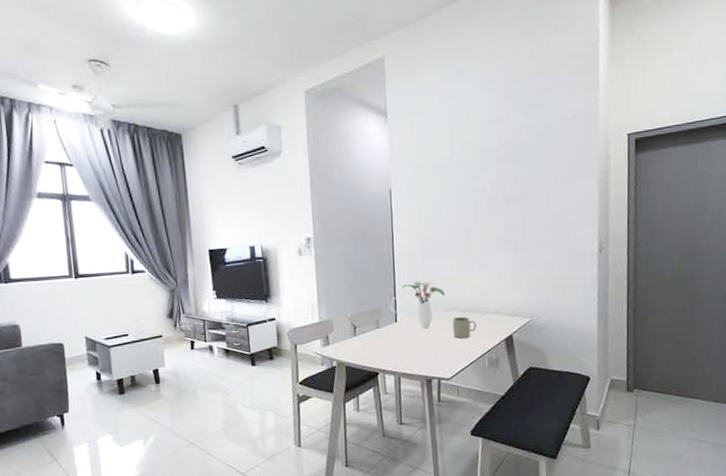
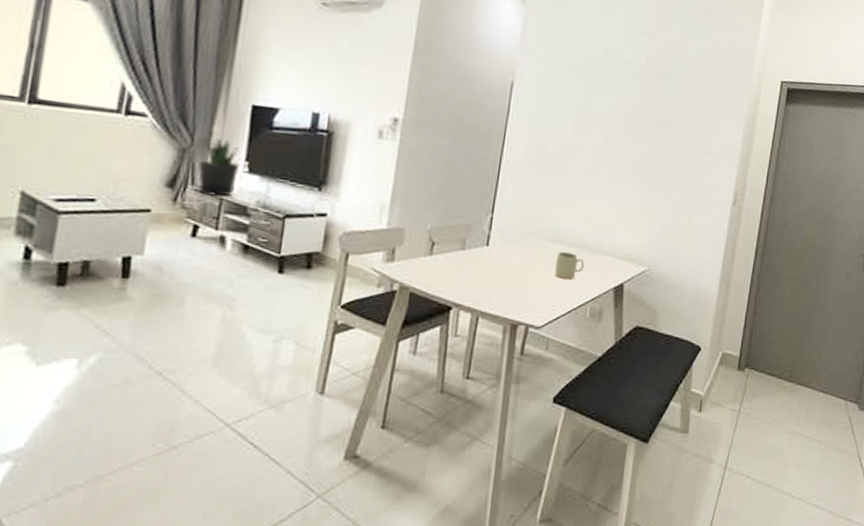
planter: none [185,278,210,320] -> present [198,138,239,197]
flower arrangement: present [402,280,445,329] -> none [503,198,554,260]

